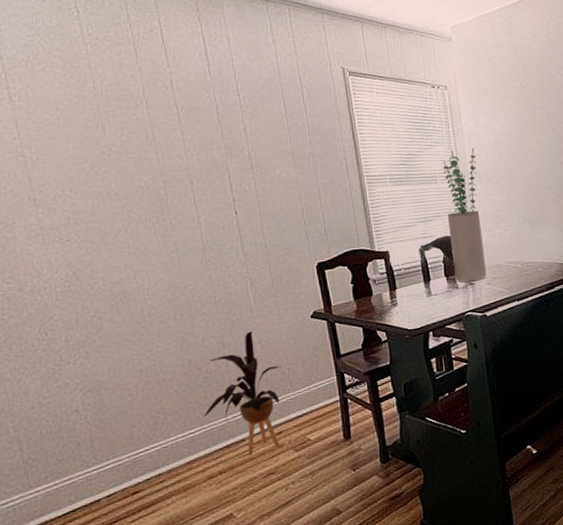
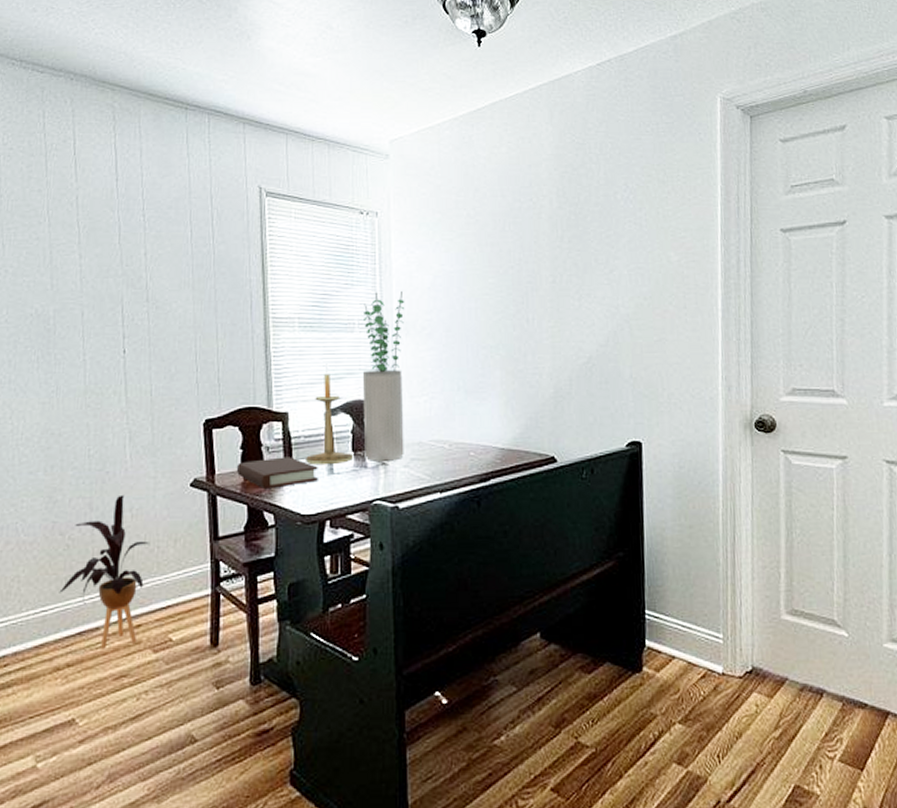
book: none [349,286,419,313] -> present [236,457,318,488]
candlestick: none [406,209,447,290] -> present [304,362,354,465]

